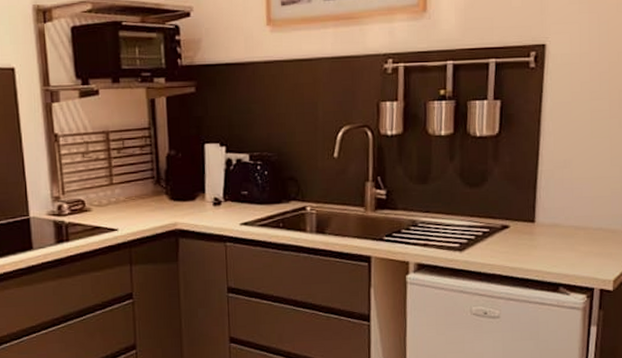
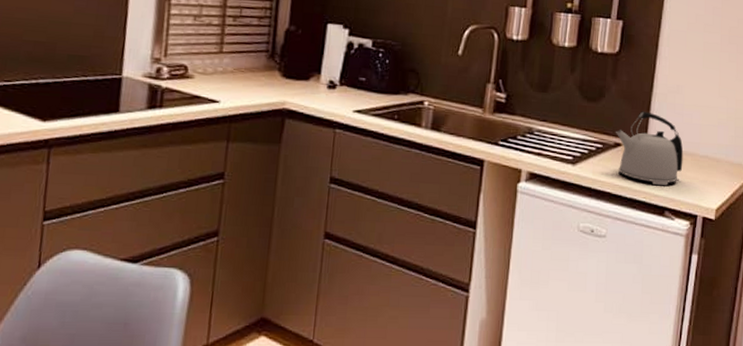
kettle: none [502,190,576,263] -> present [616,111,684,186]

